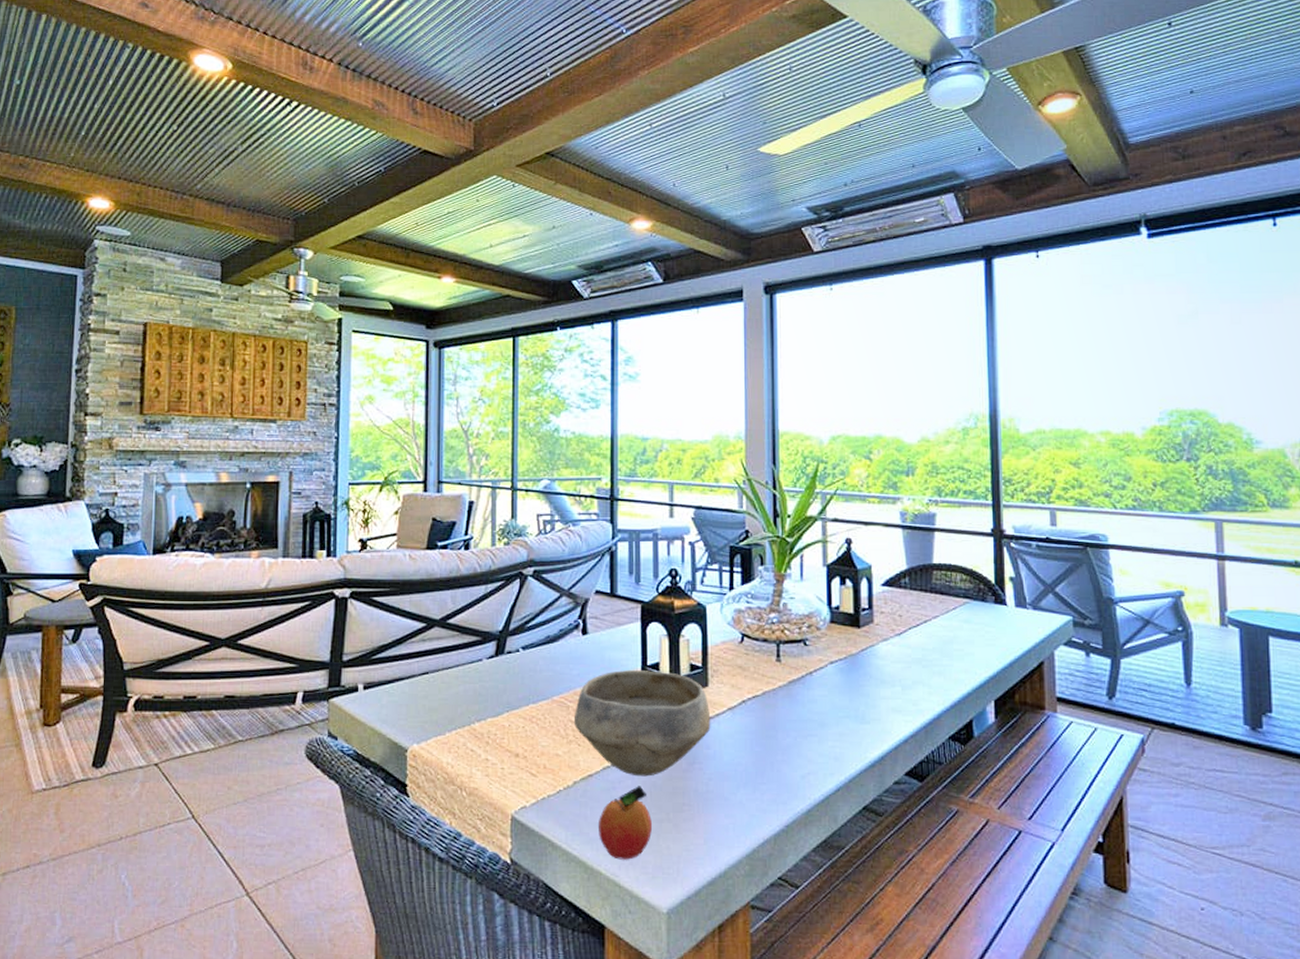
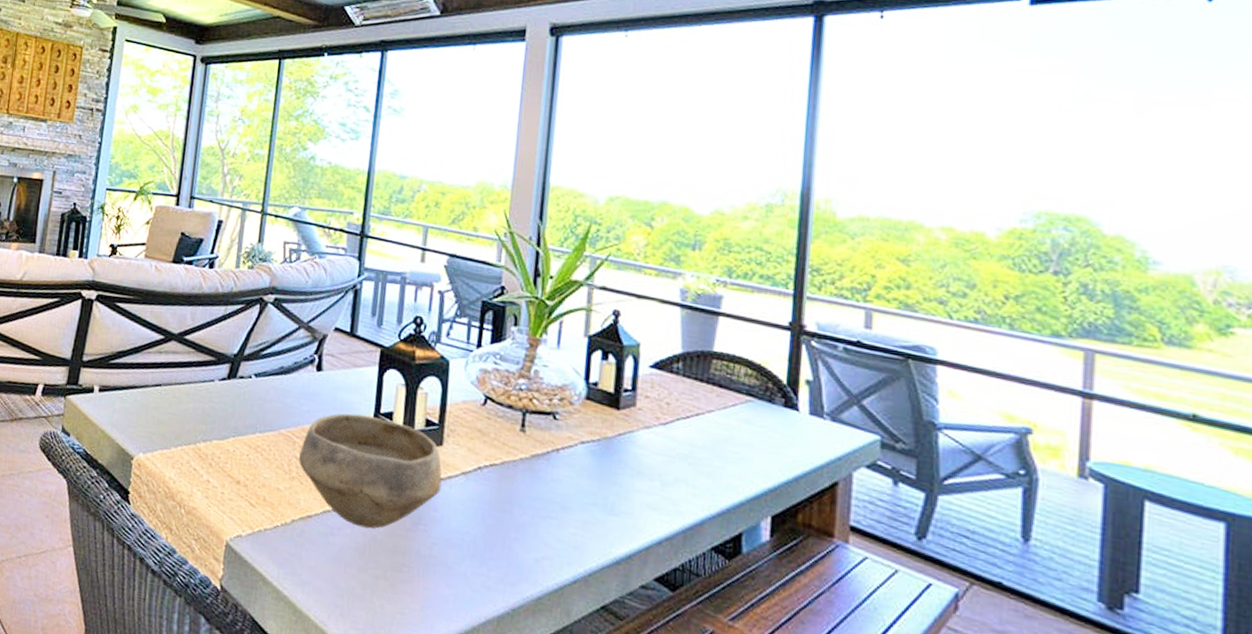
fruit: present [599,786,652,860] -> none [311,536,368,611]

